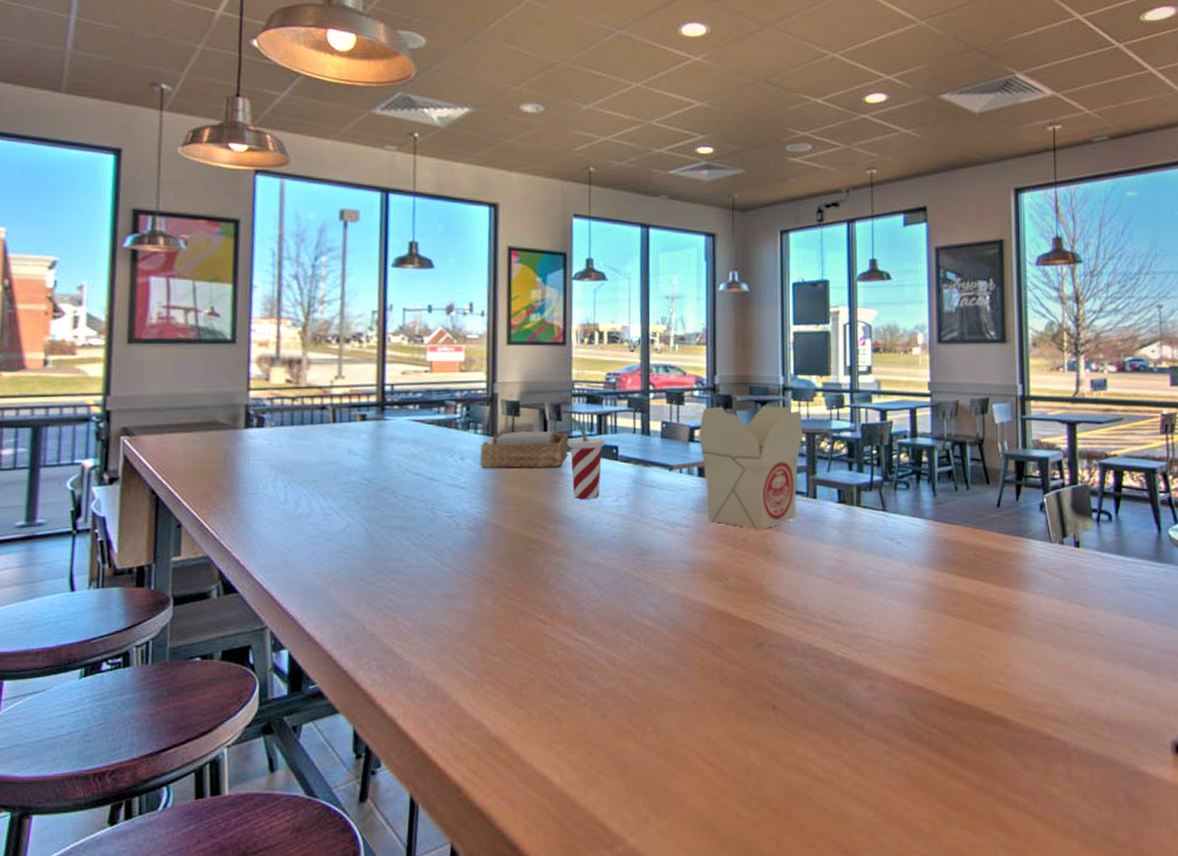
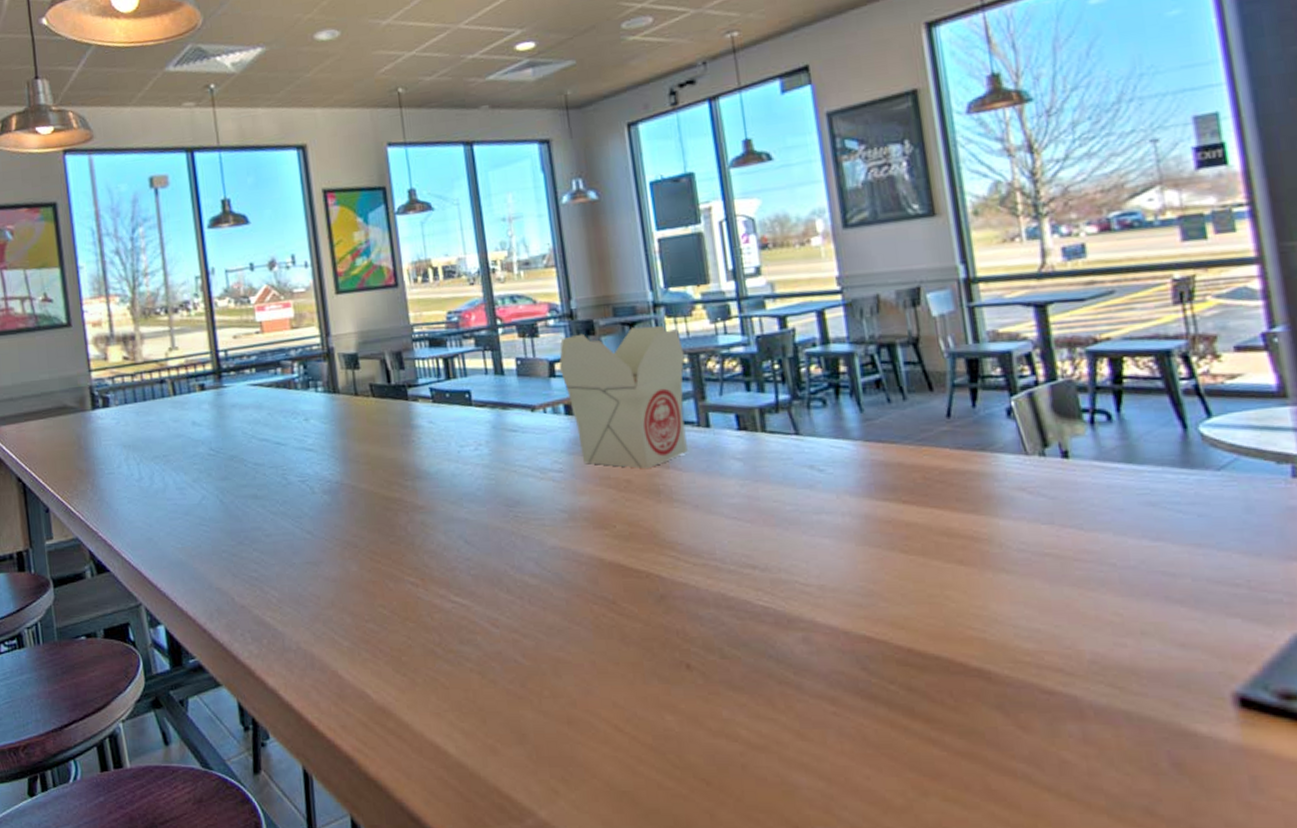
napkin holder: present [480,430,569,469] -> none [323,380,417,428]
beverage cup: present [567,414,605,499] -> none [411,361,457,451]

